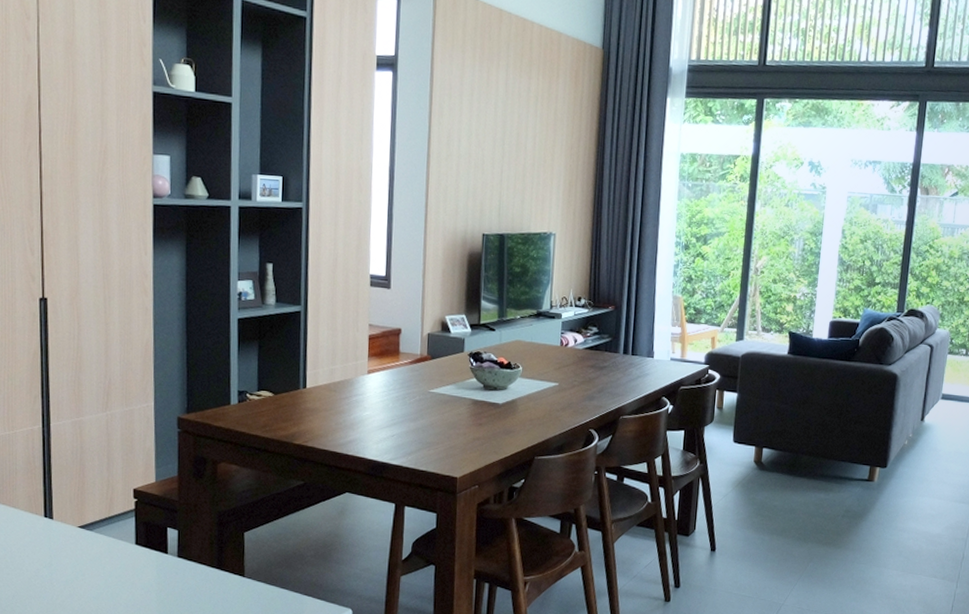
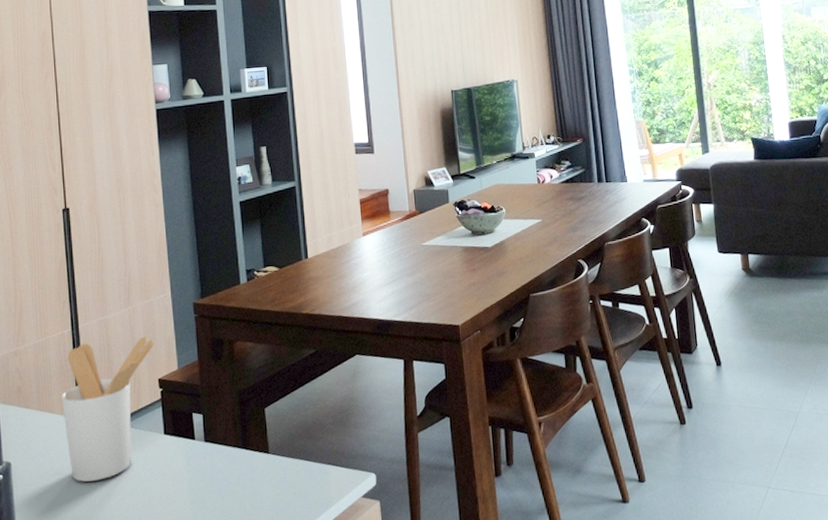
utensil holder: none [26,442,132,581] -> present [61,336,155,482]

